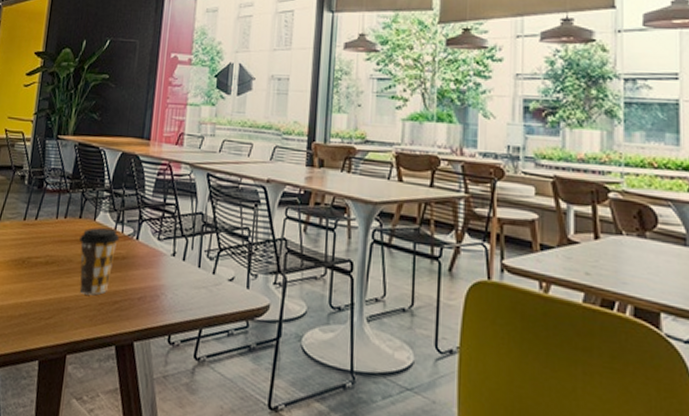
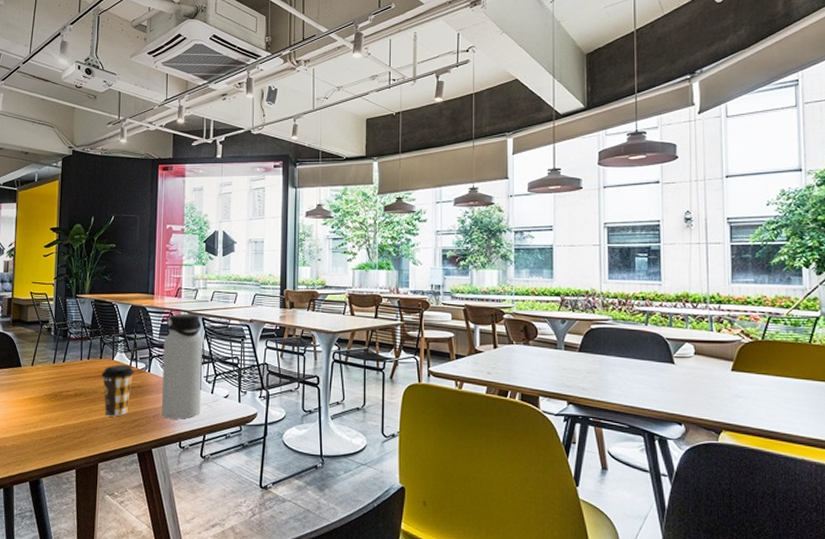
water bottle: none [148,166,206,305] -> present [161,313,203,419]

